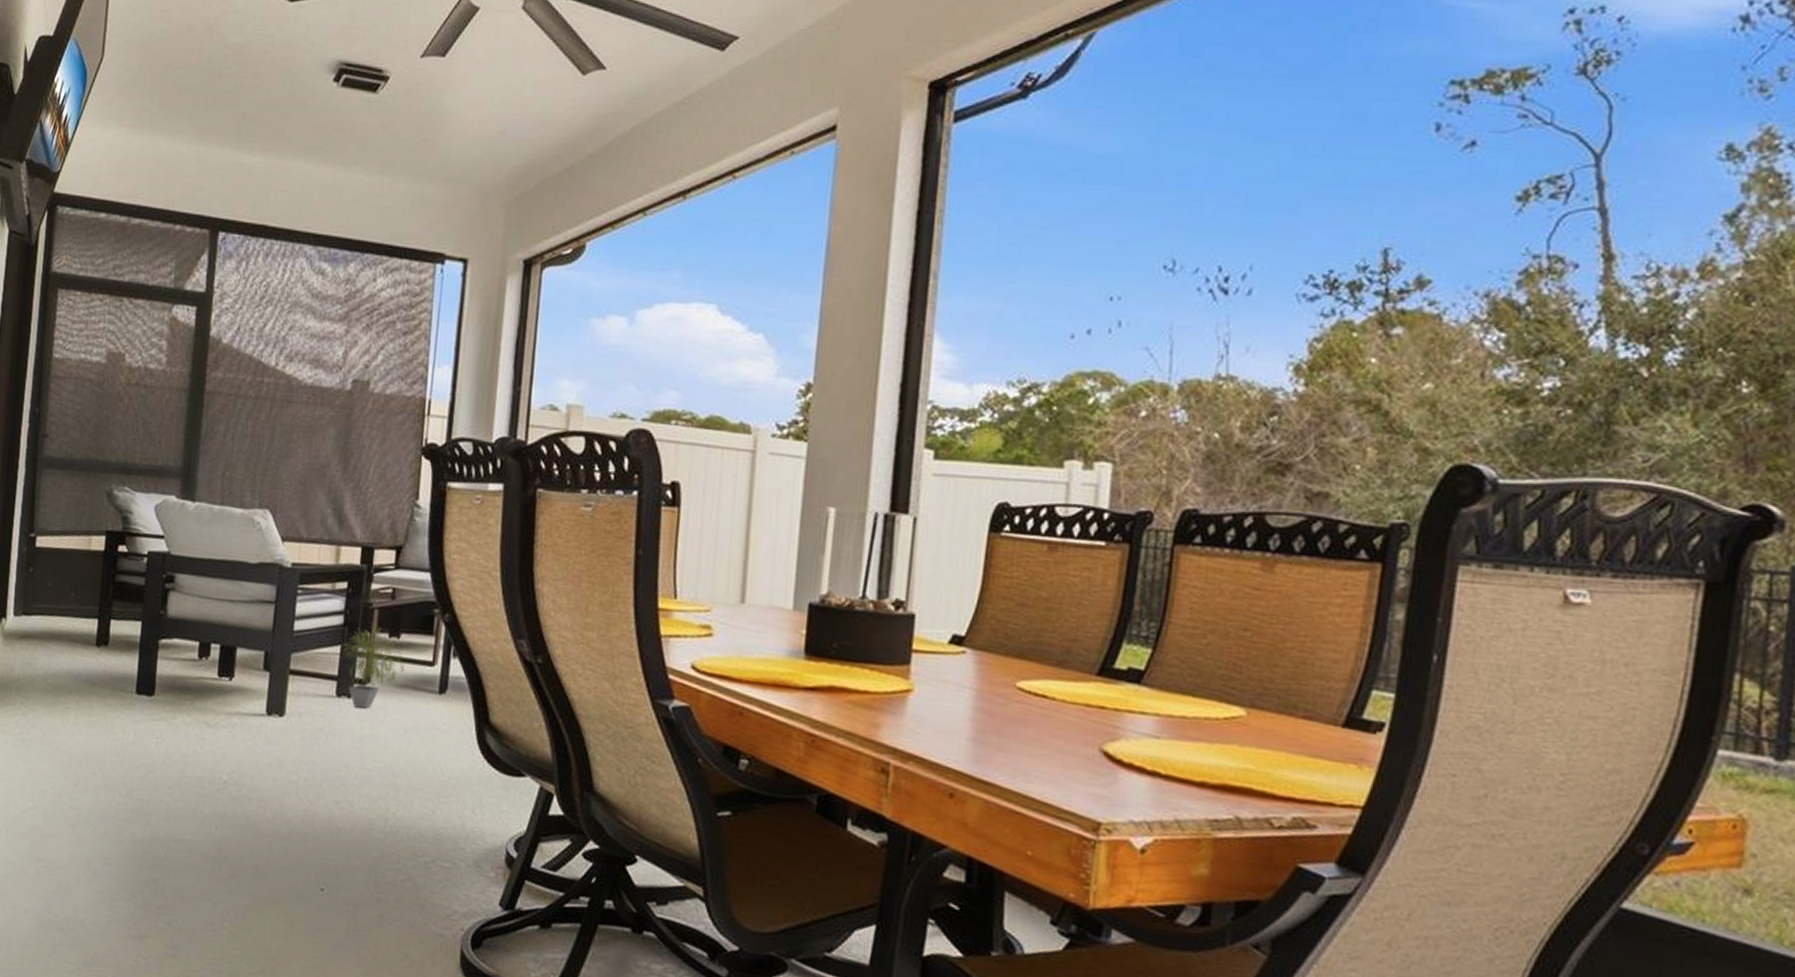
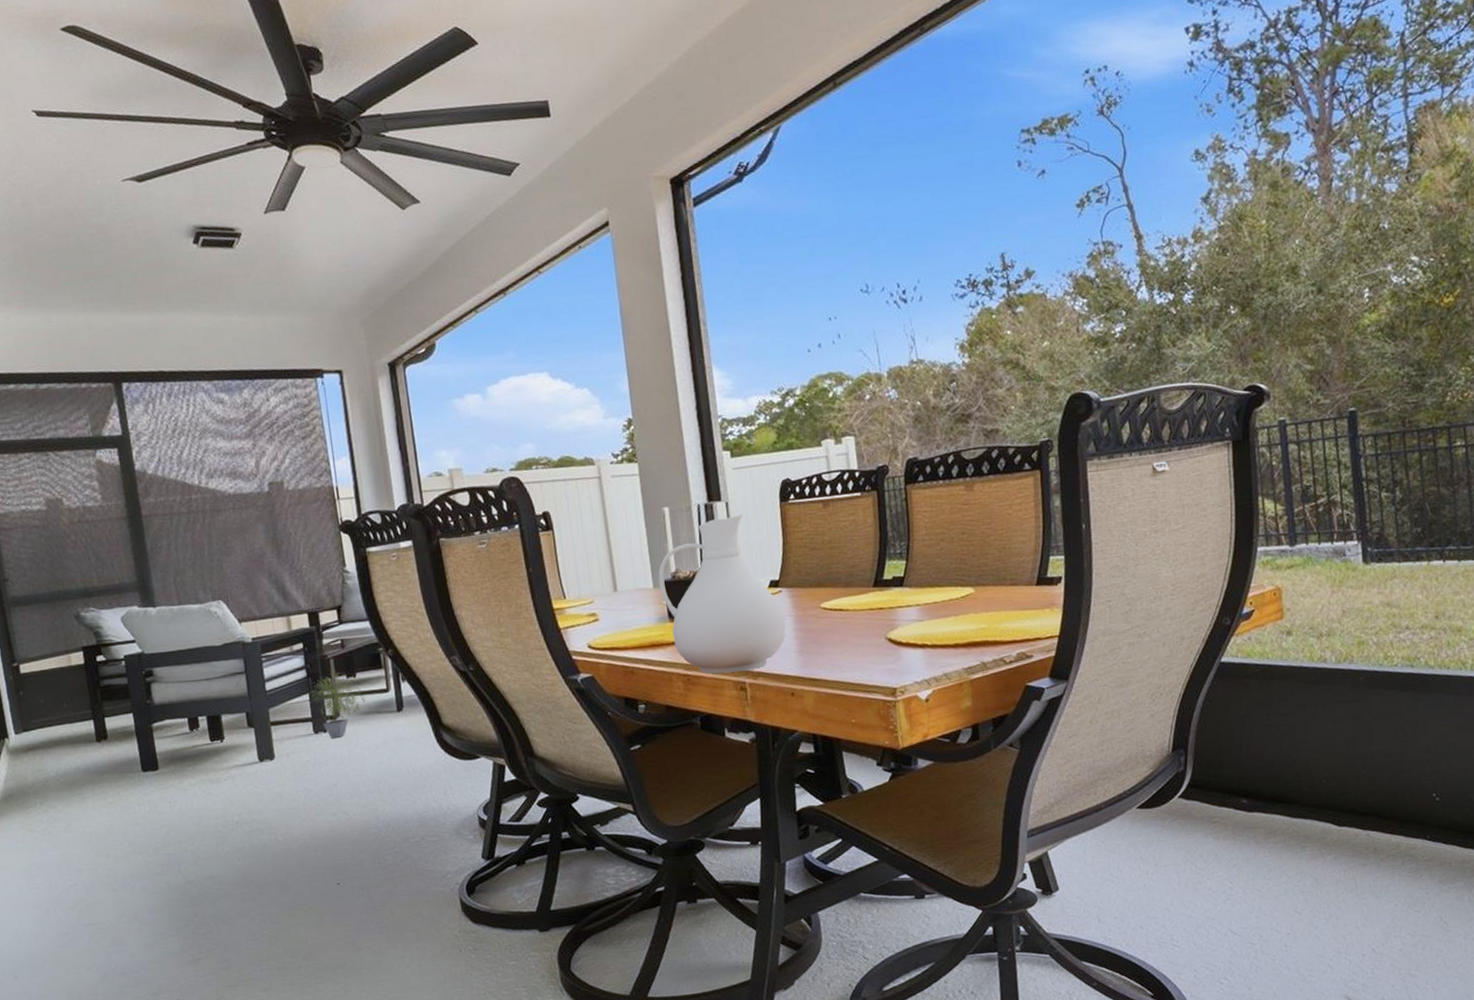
pitcher: none [801,536,962,749] -> present [658,514,786,674]

